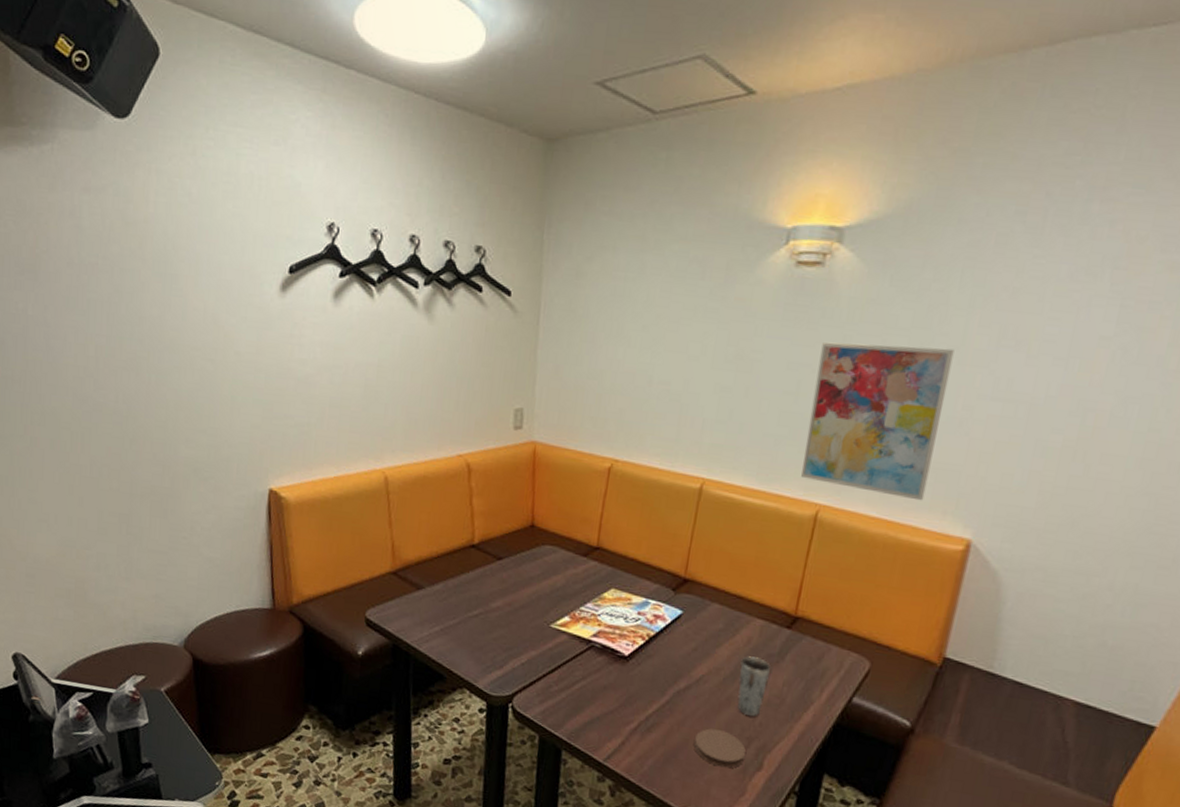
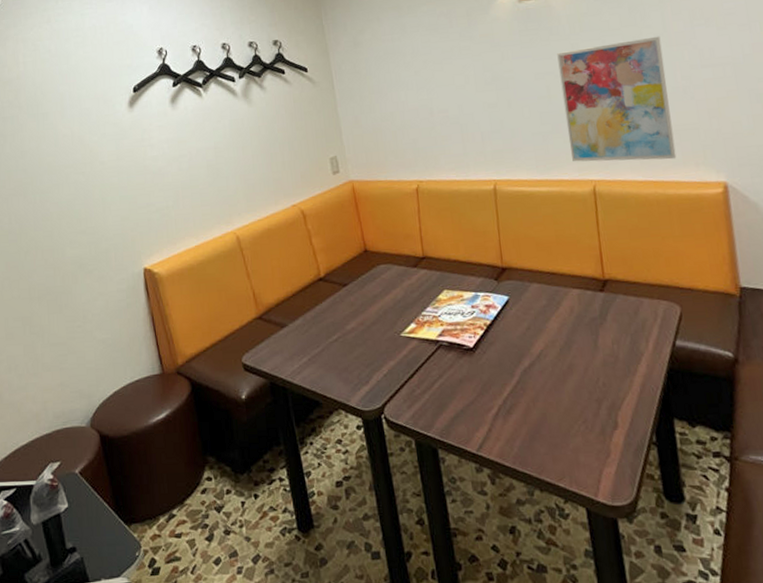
coaster: present [694,728,746,768] -> none [551,398,601,434]
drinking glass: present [737,656,771,717] -> none [570,323,601,380]

